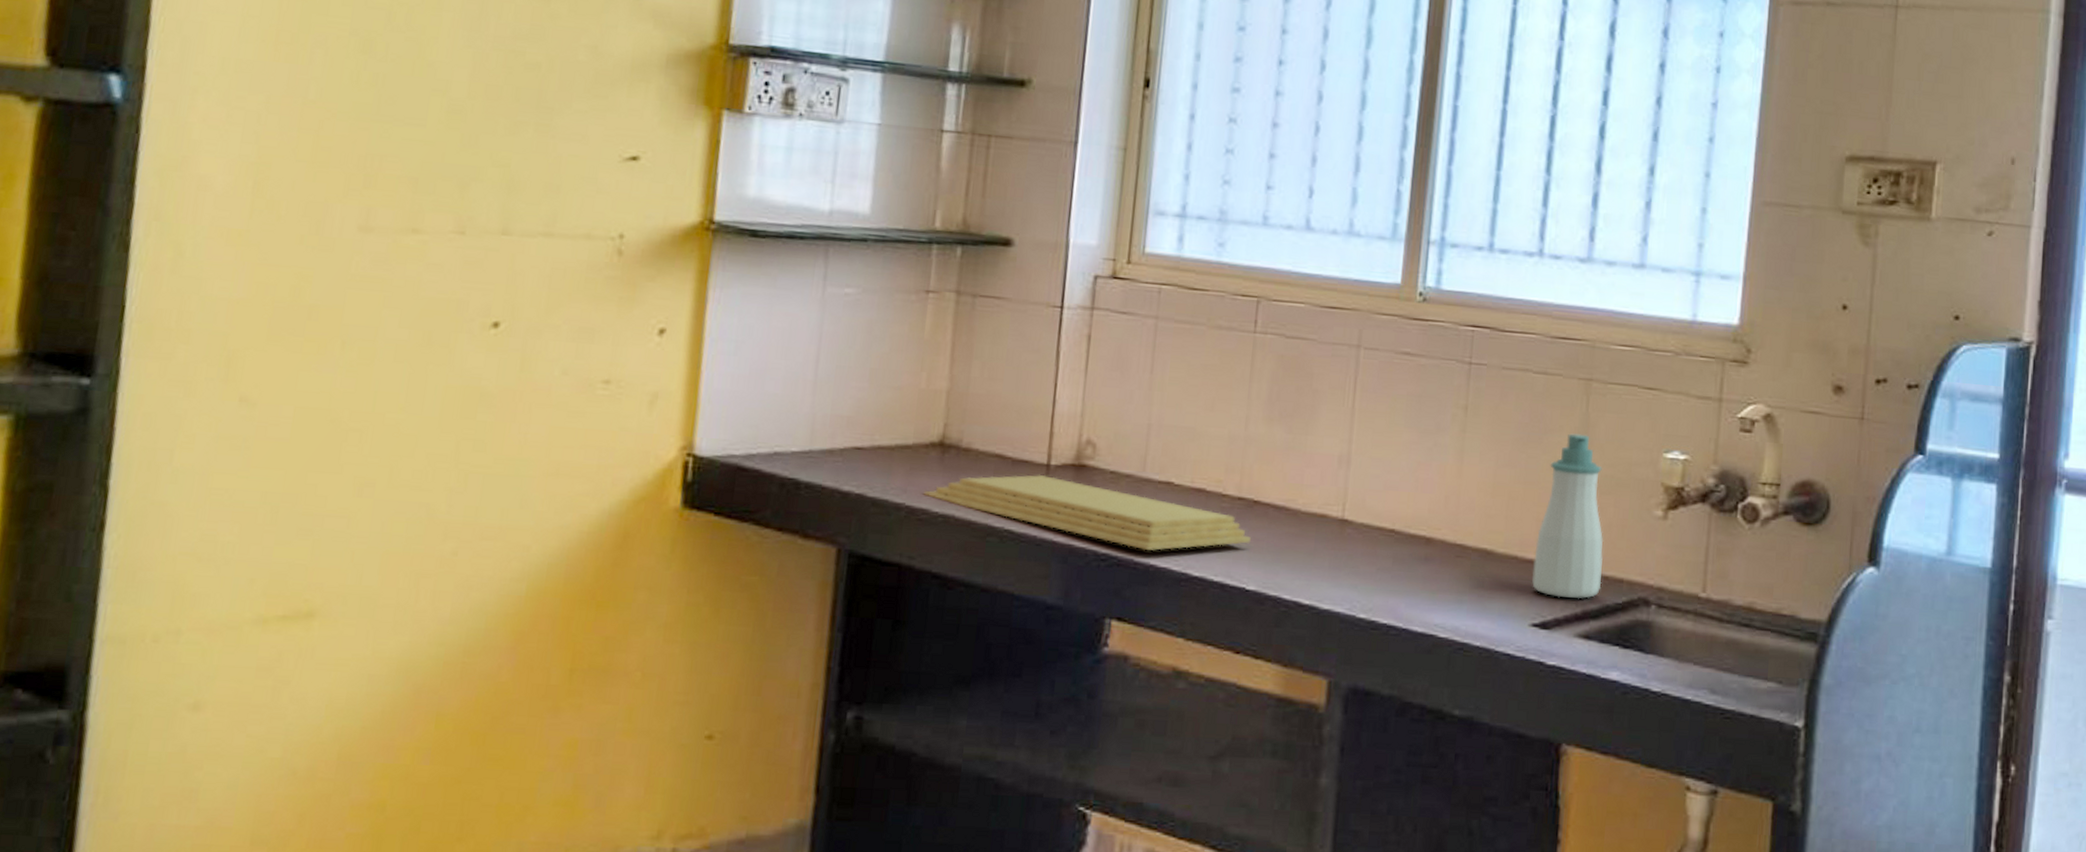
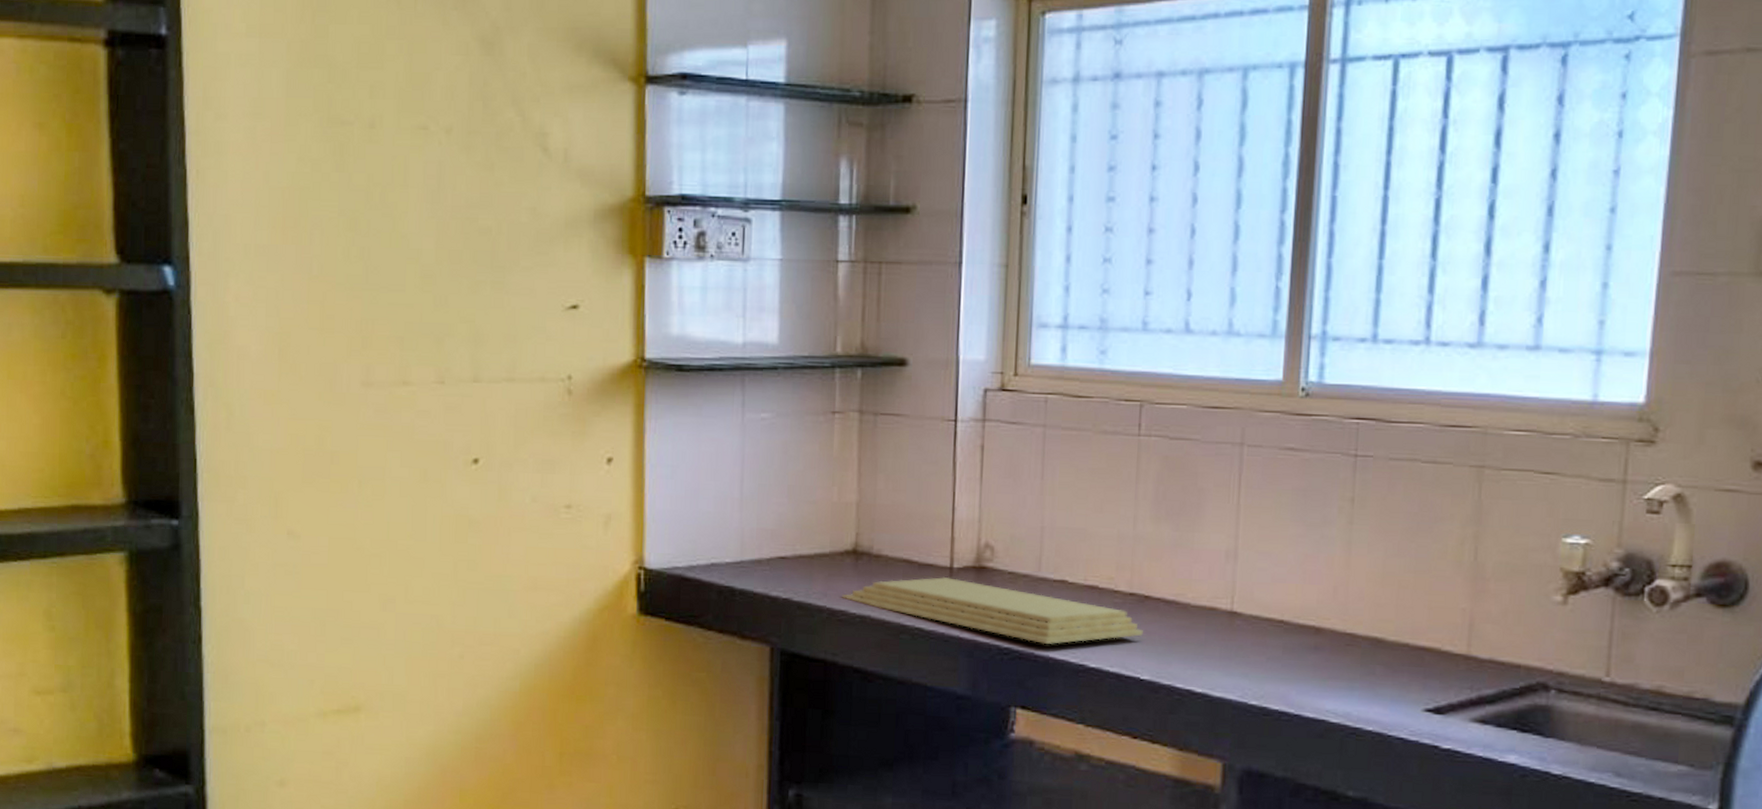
soap bottle: present [1532,433,1604,599] -> none [1425,521,1499,685]

